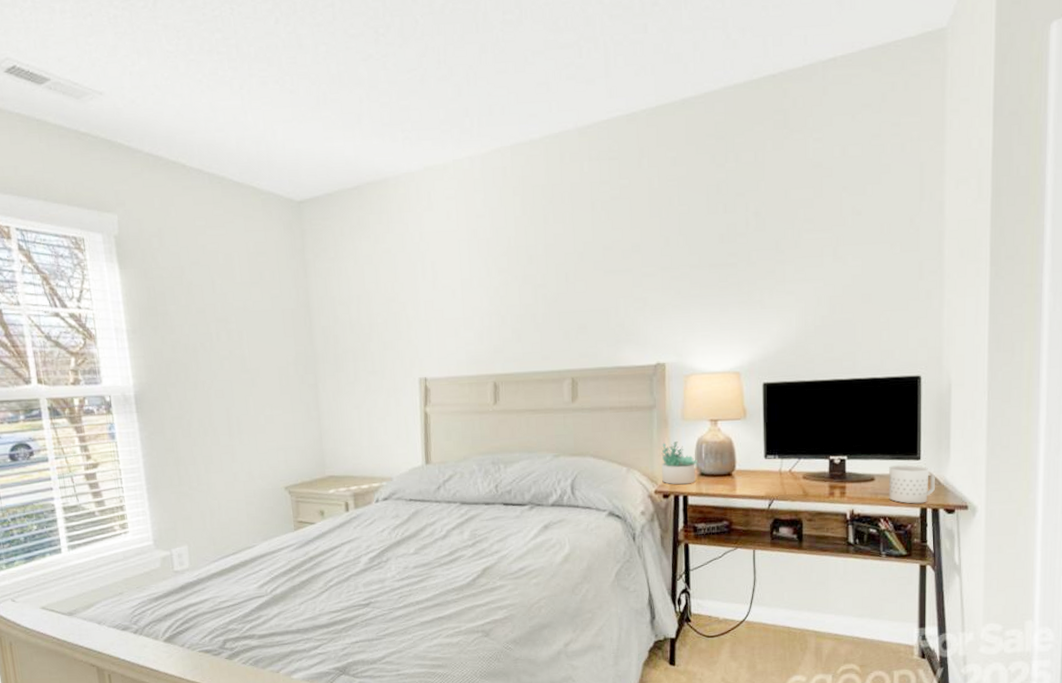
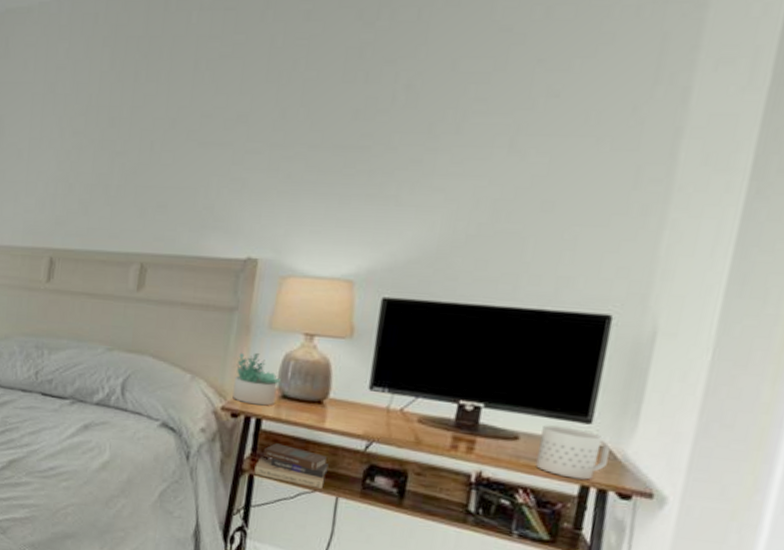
books: none [688,514,744,547] -> present [254,443,329,490]

